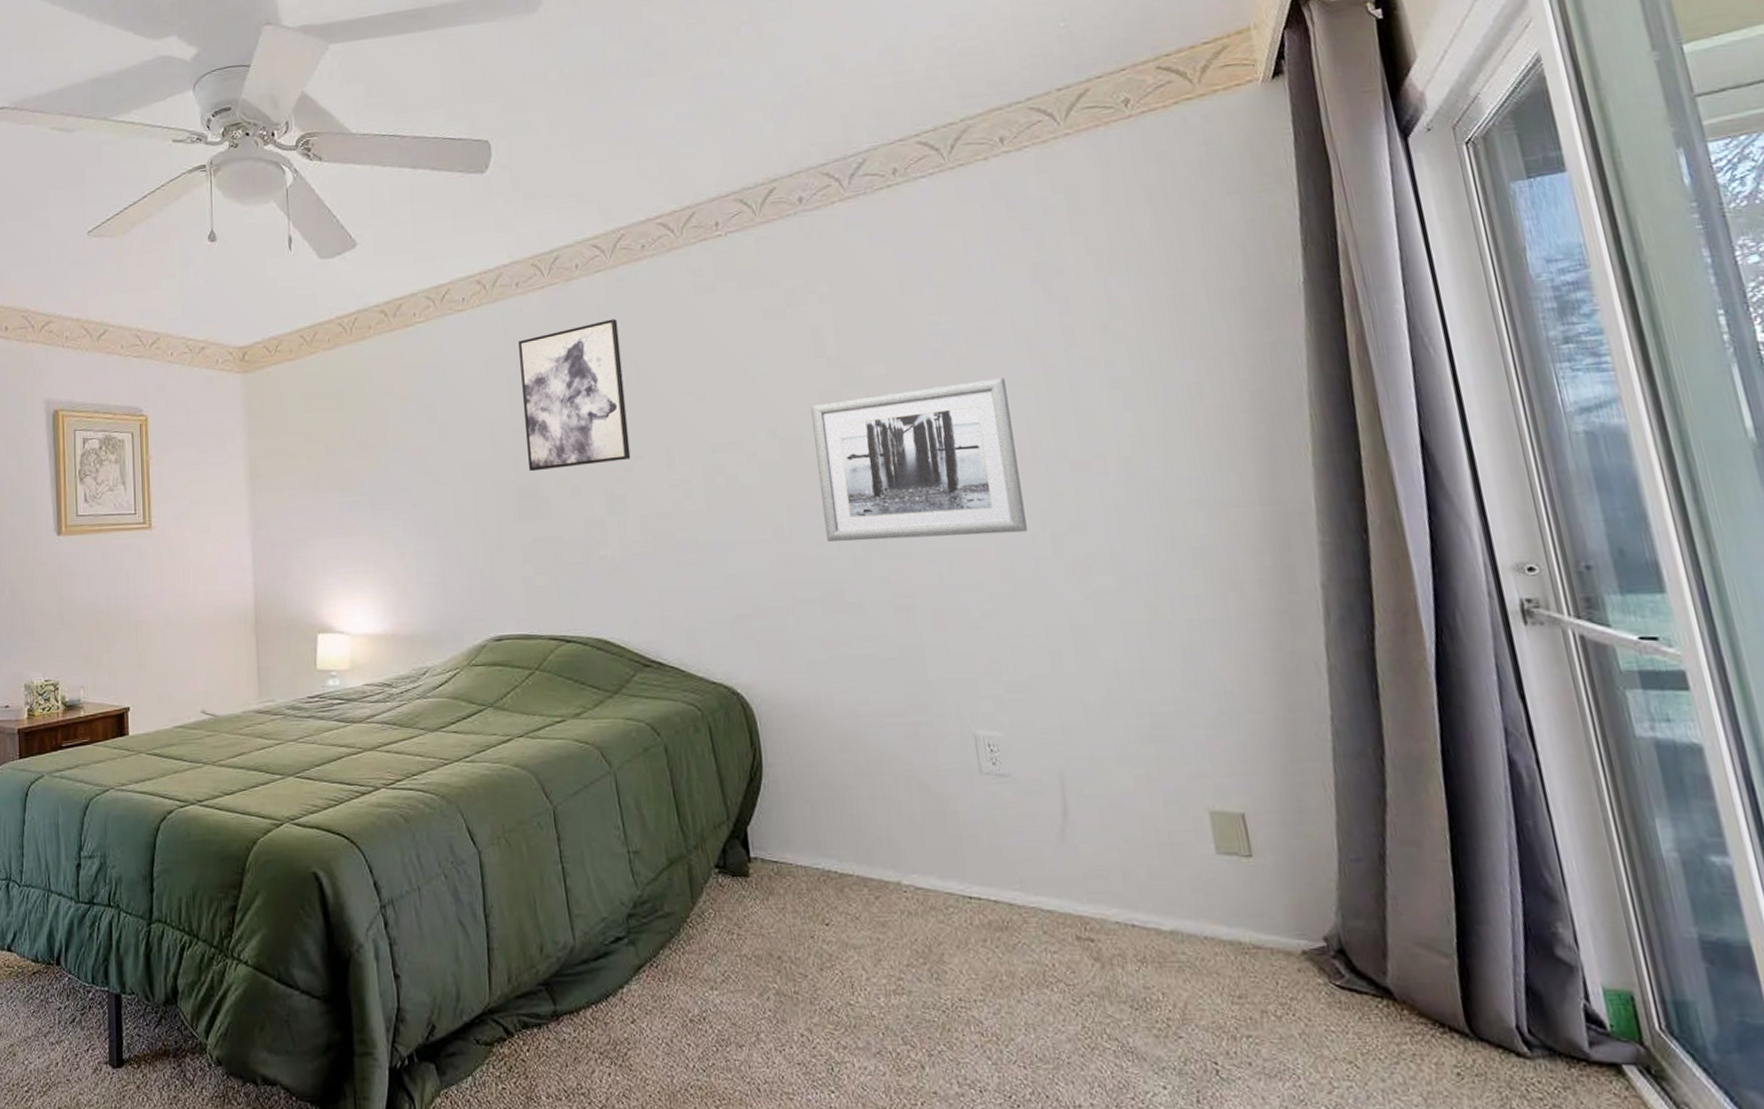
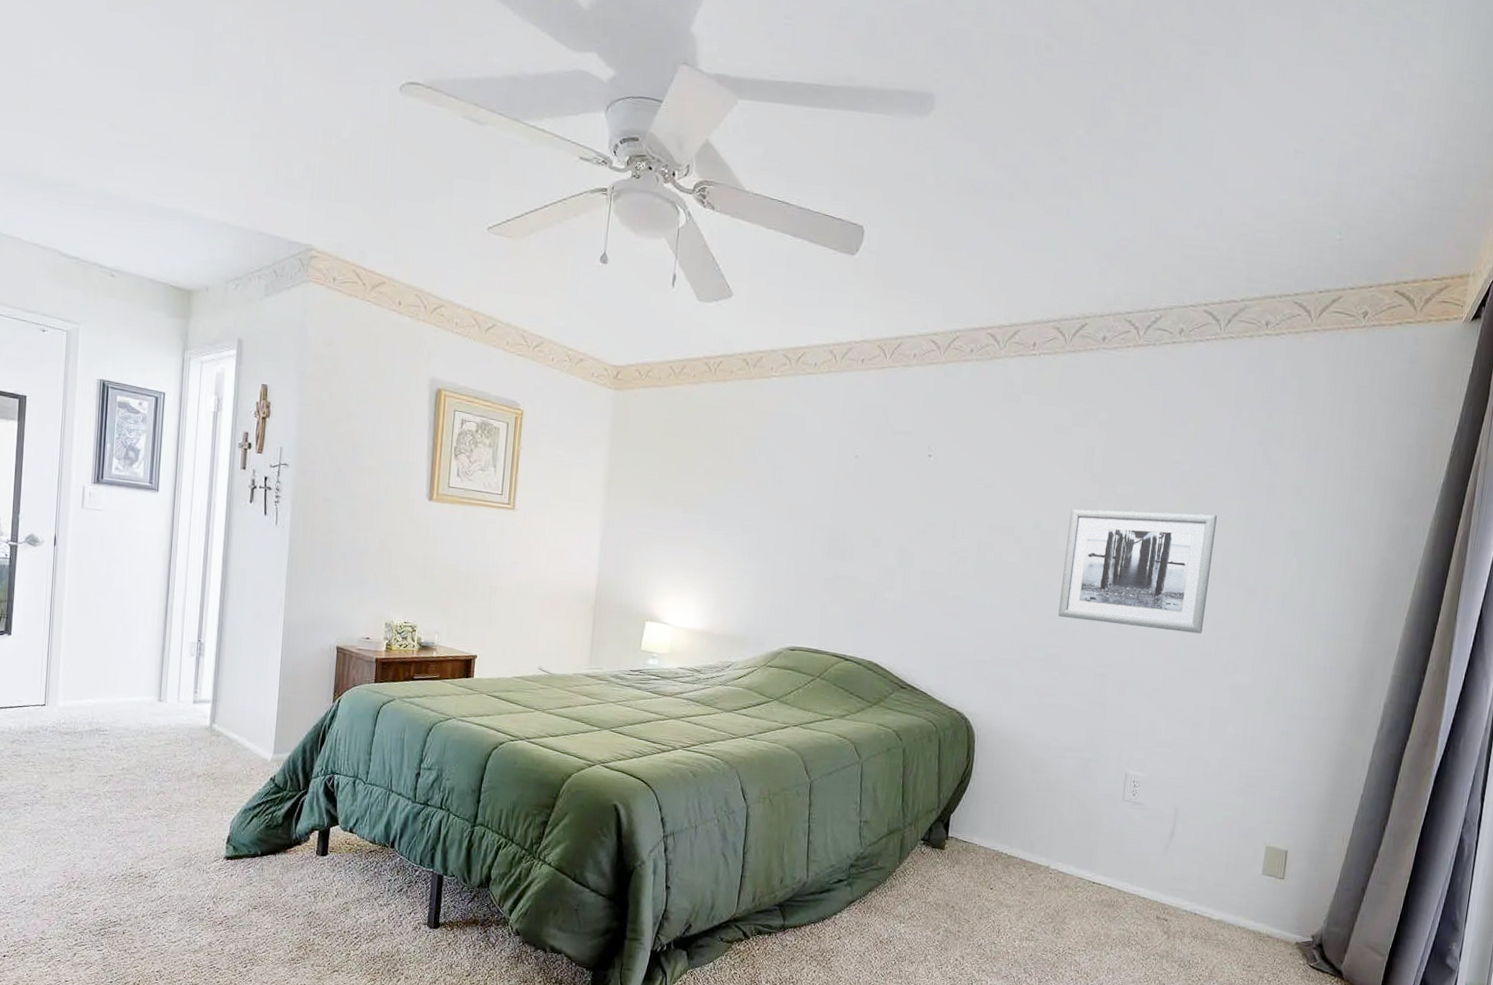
wall art: present [518,319,631,472] -> none [842,406,938,526]

